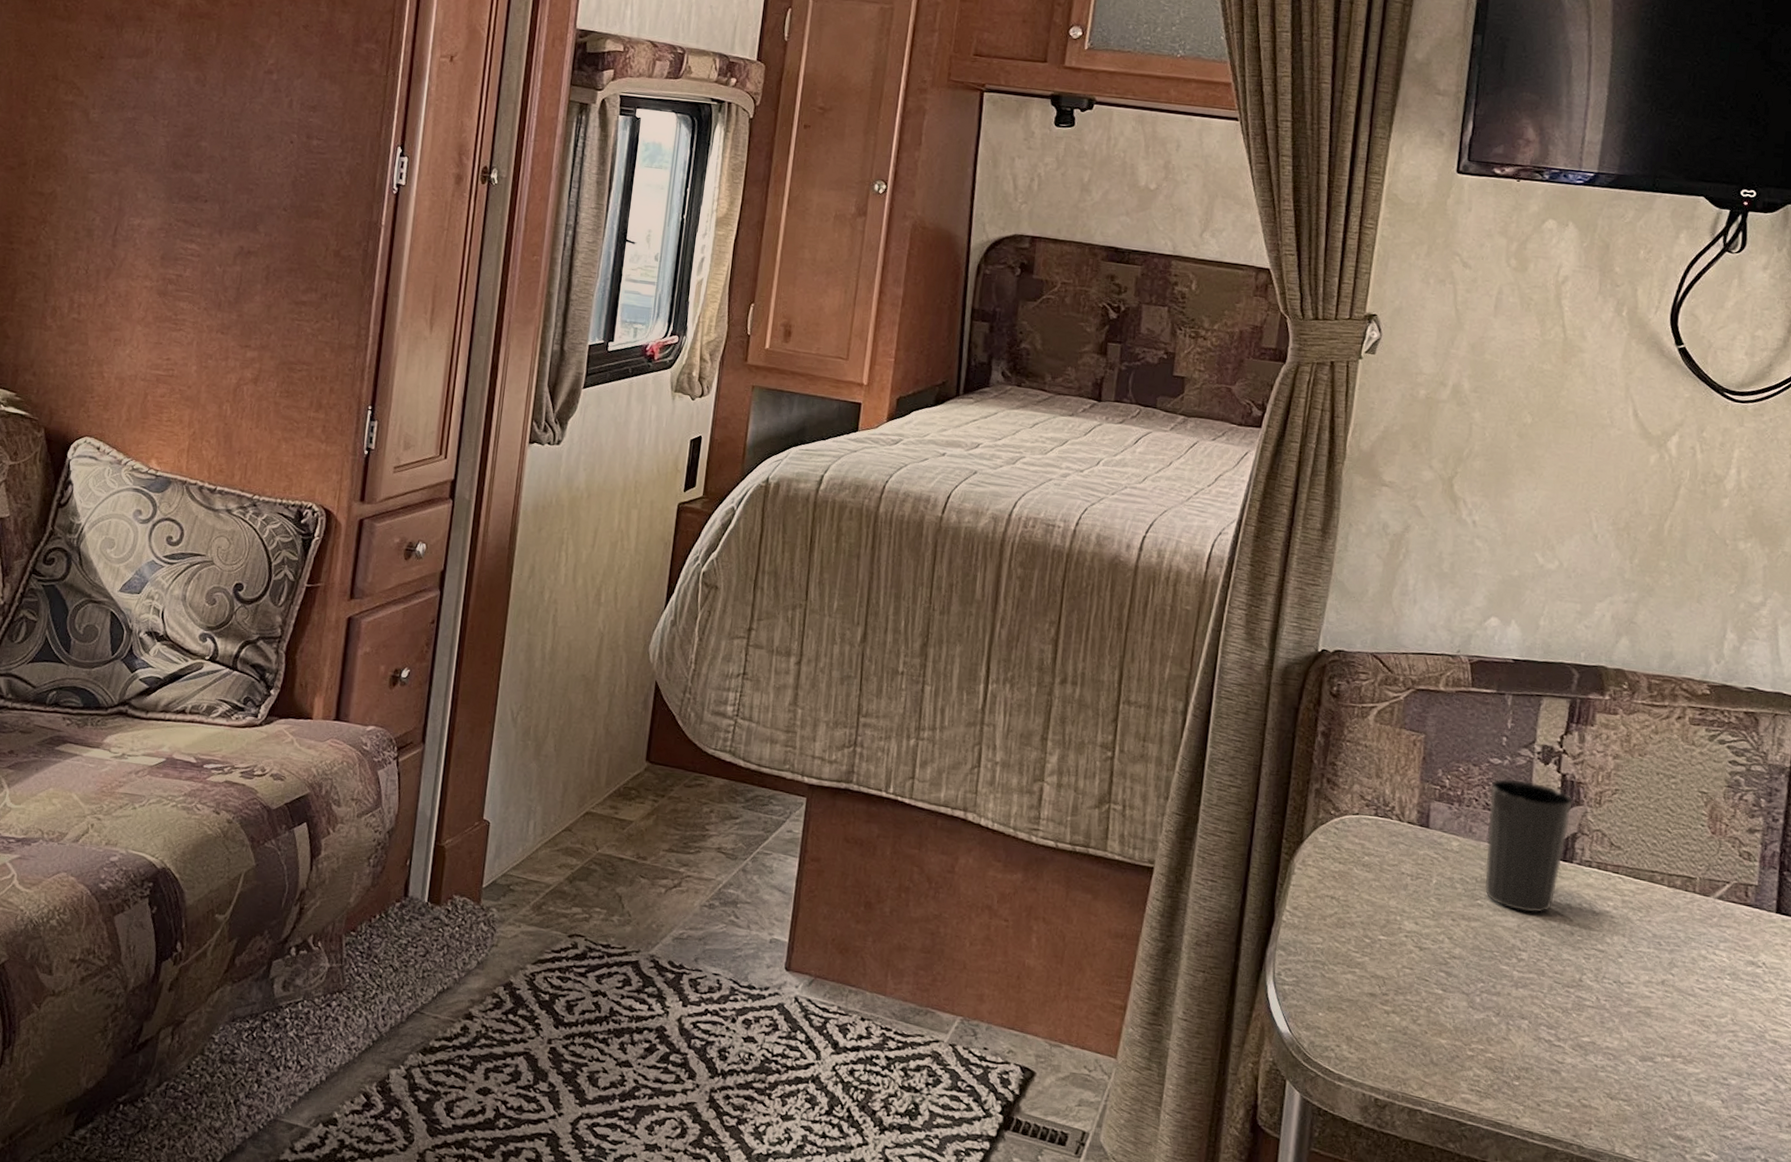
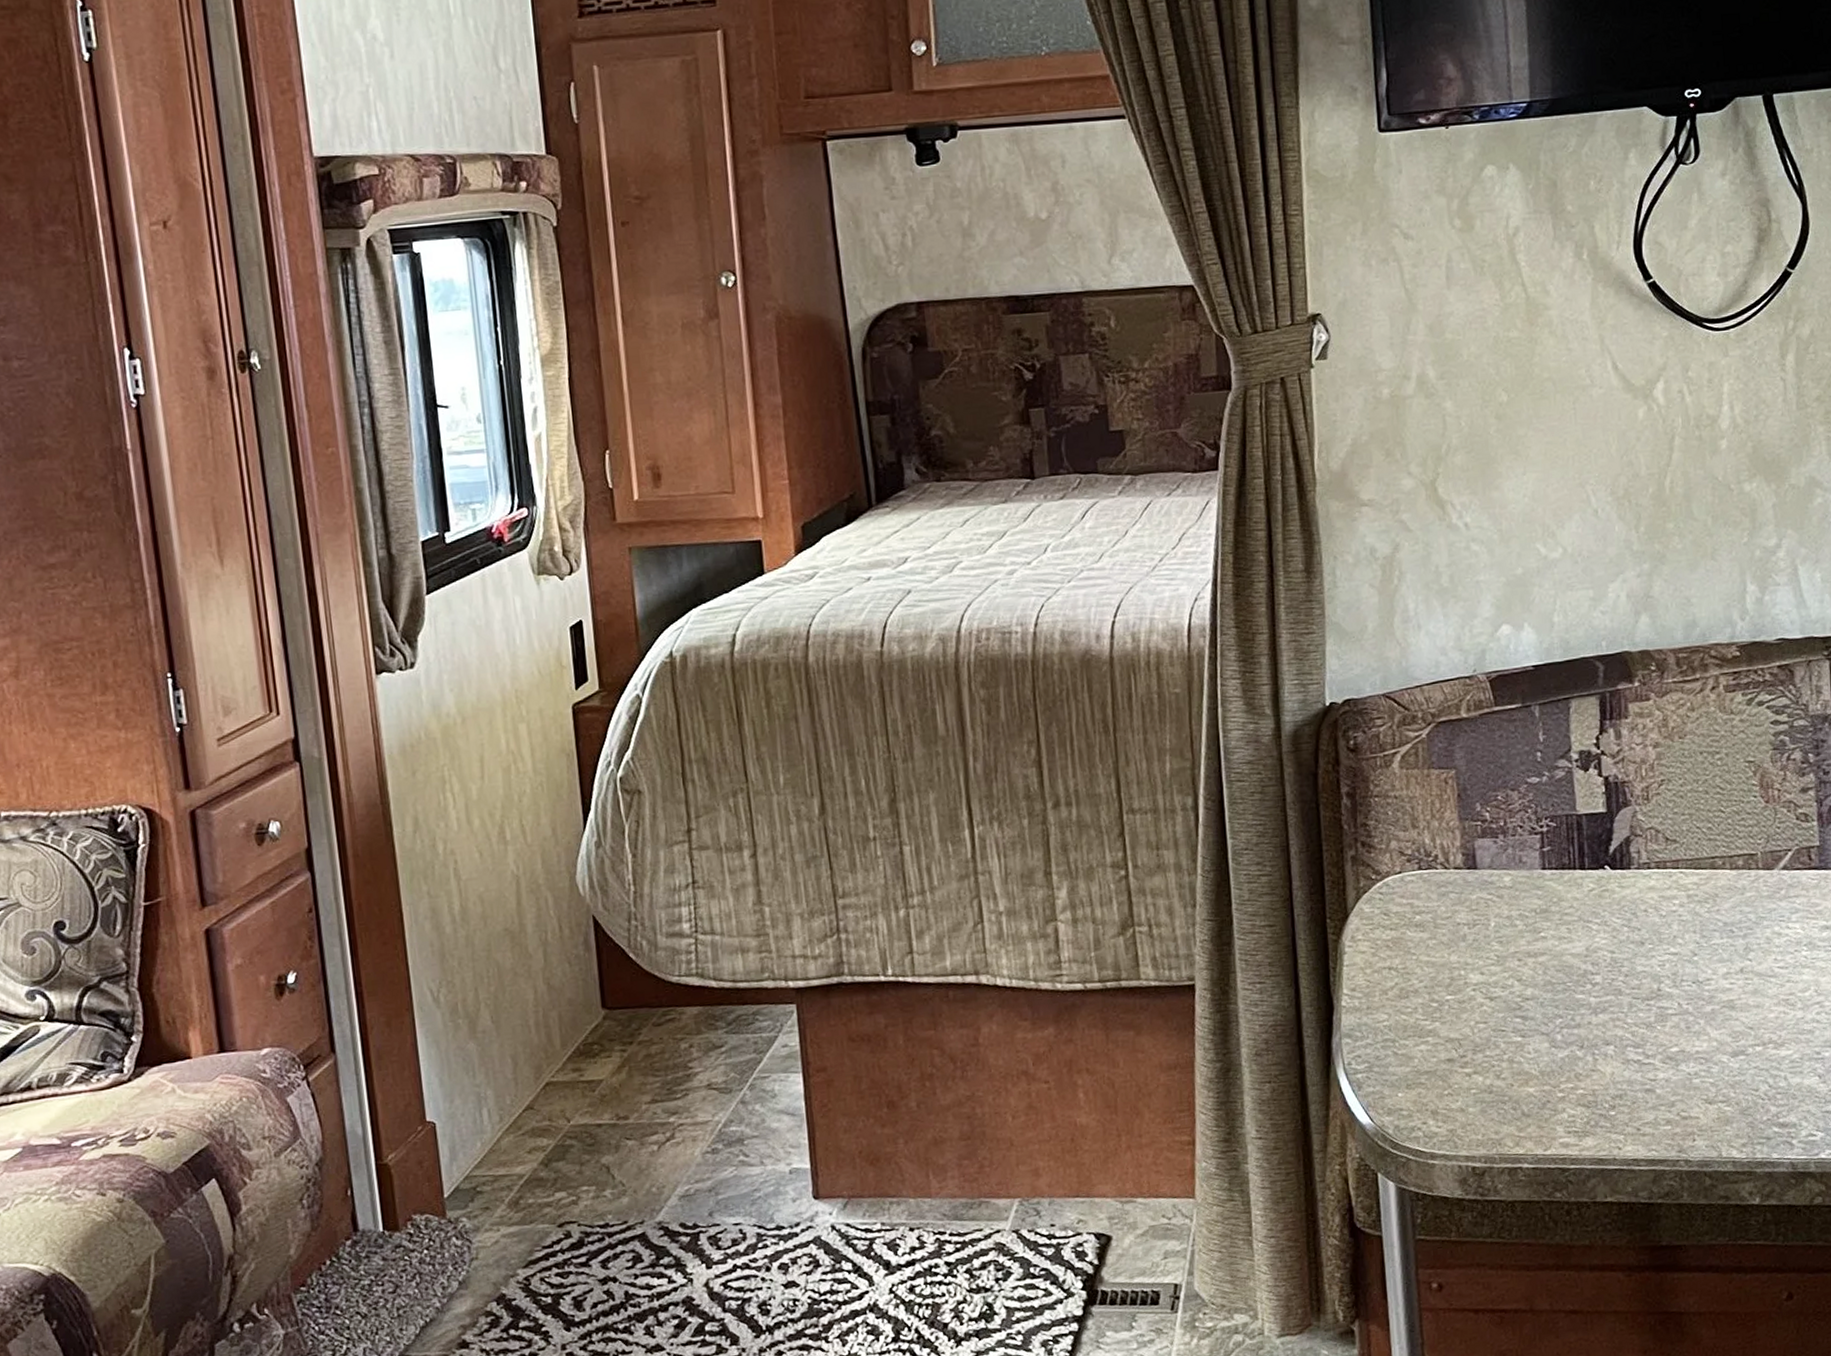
cup: present [1485,779,1573,913] -> none [1533,793,1620,934]

